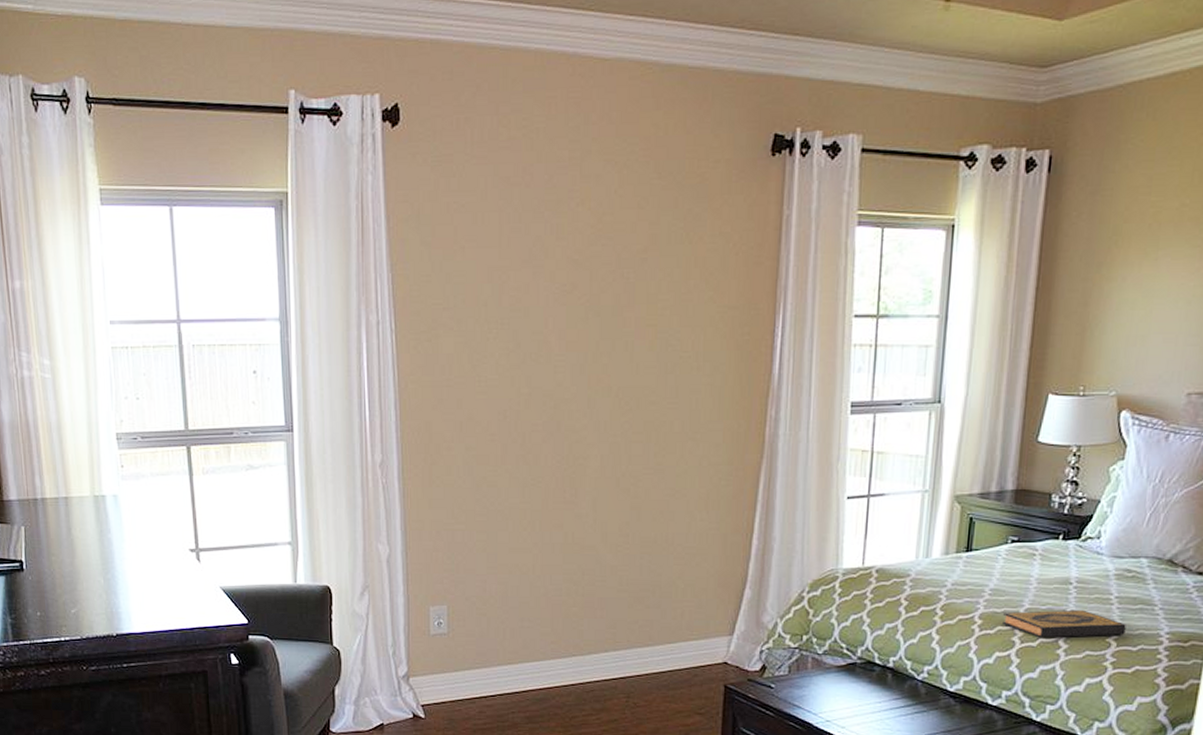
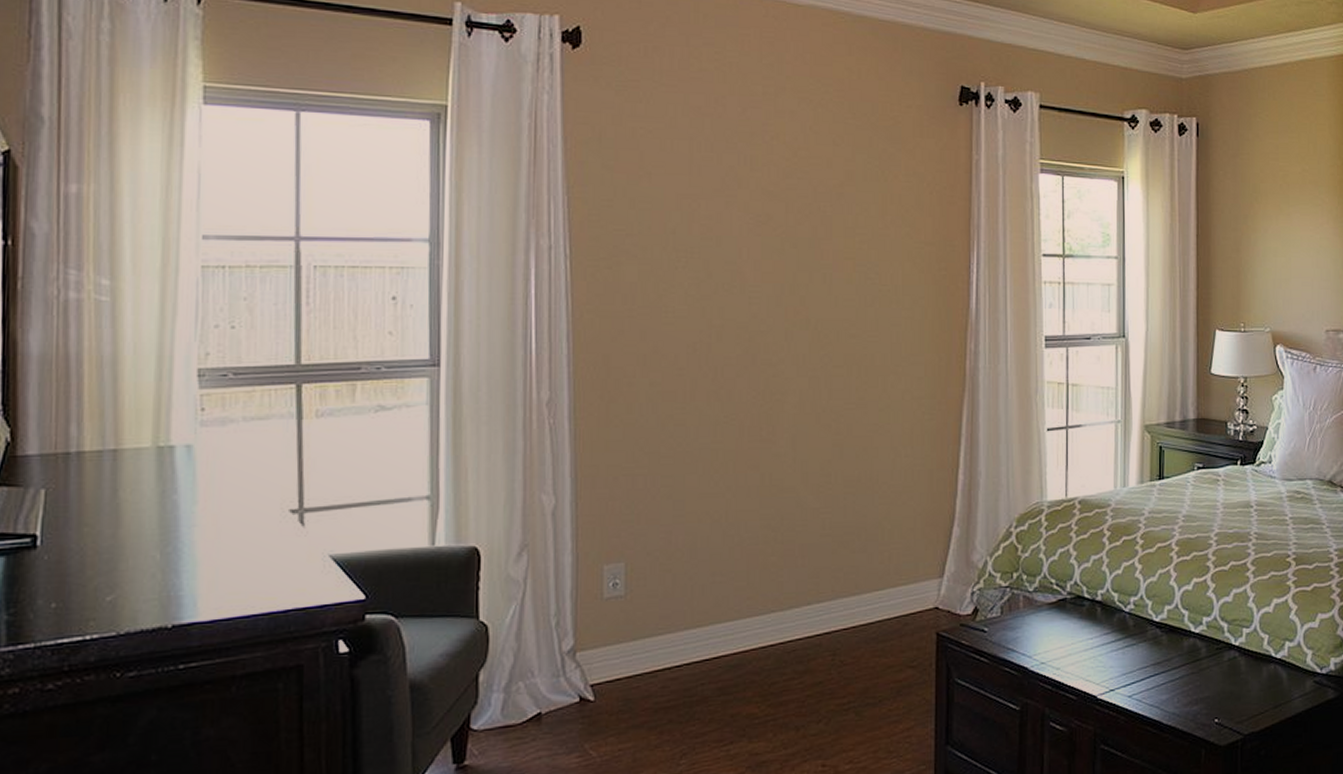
hardback book: present [1003,609,1126,638] -> none [1197,531,1302,562]

